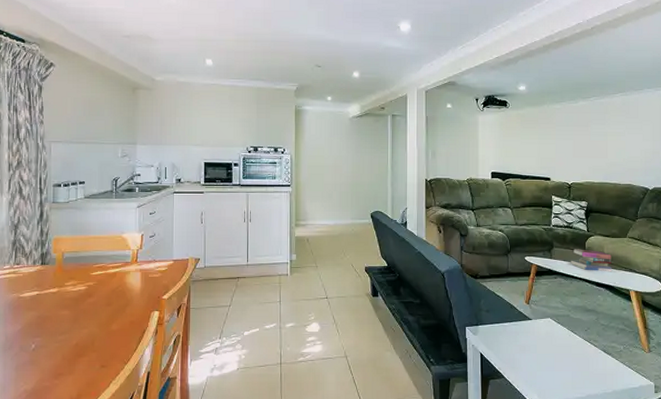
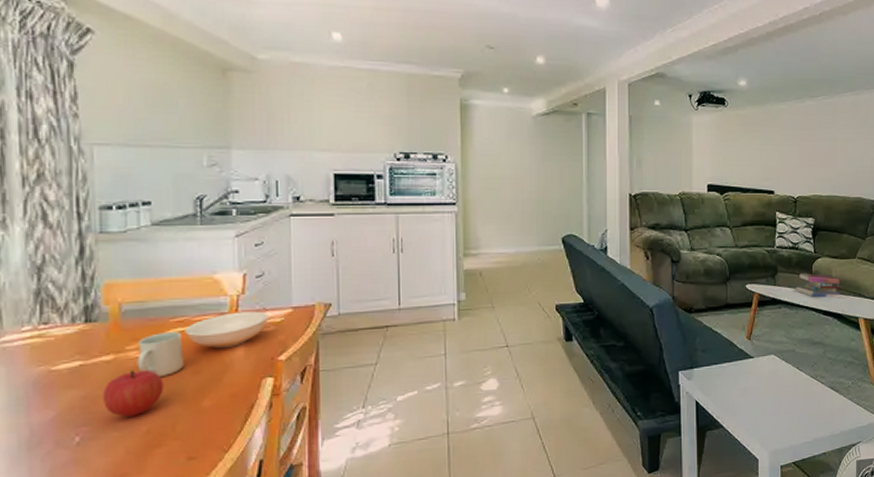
fruit: none [50,300,88,333] -> present [103,370,164,417]
mug: none [72,274,101,307] -> present [137,332,184,378]
bowl: none [102,262,157,288] -> present [185,311,269,349]

